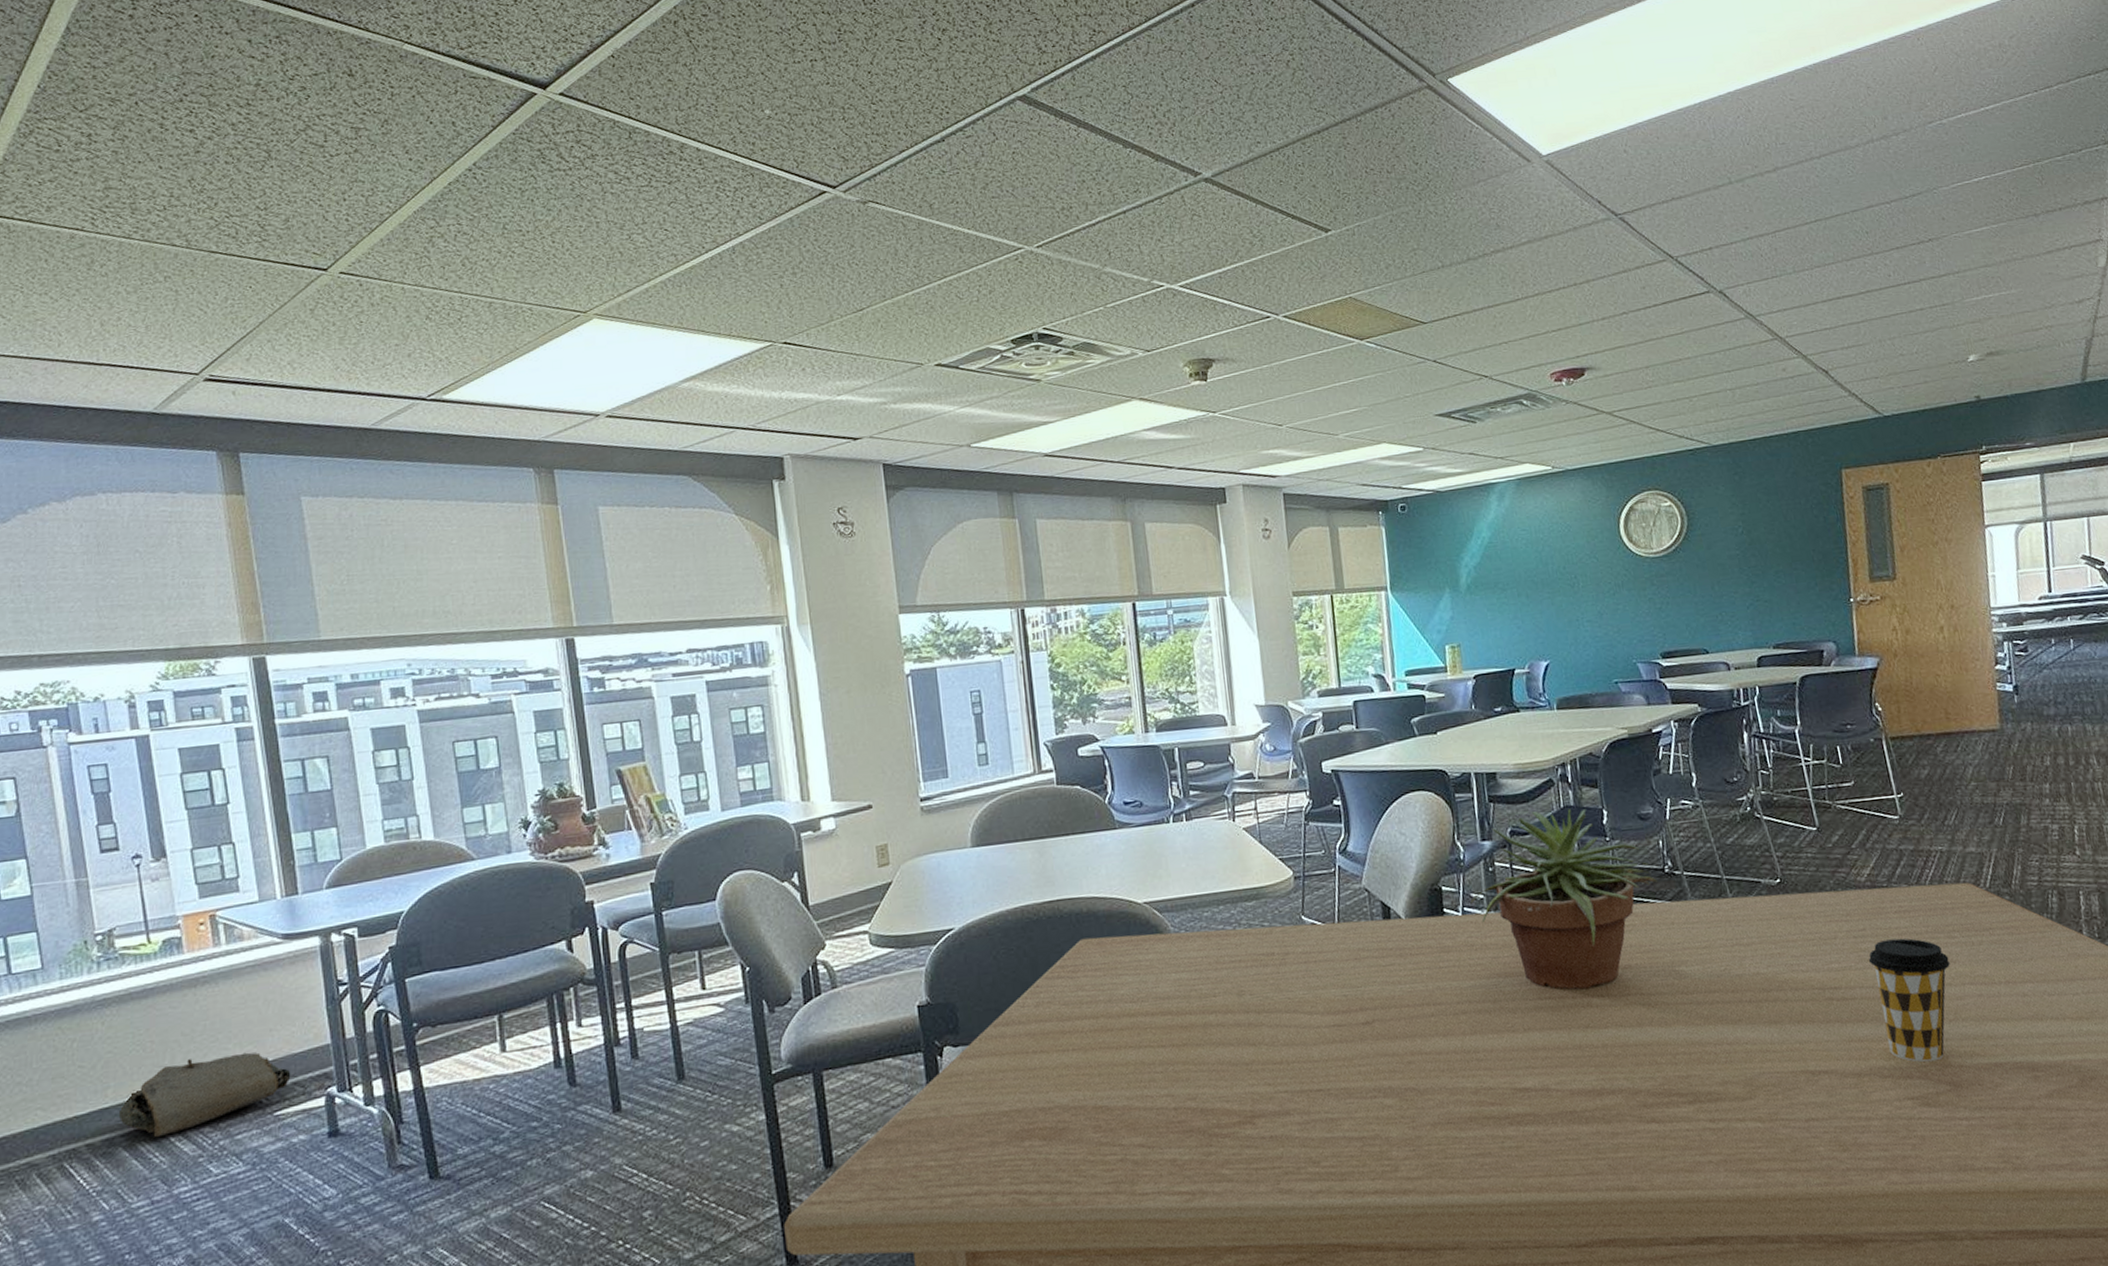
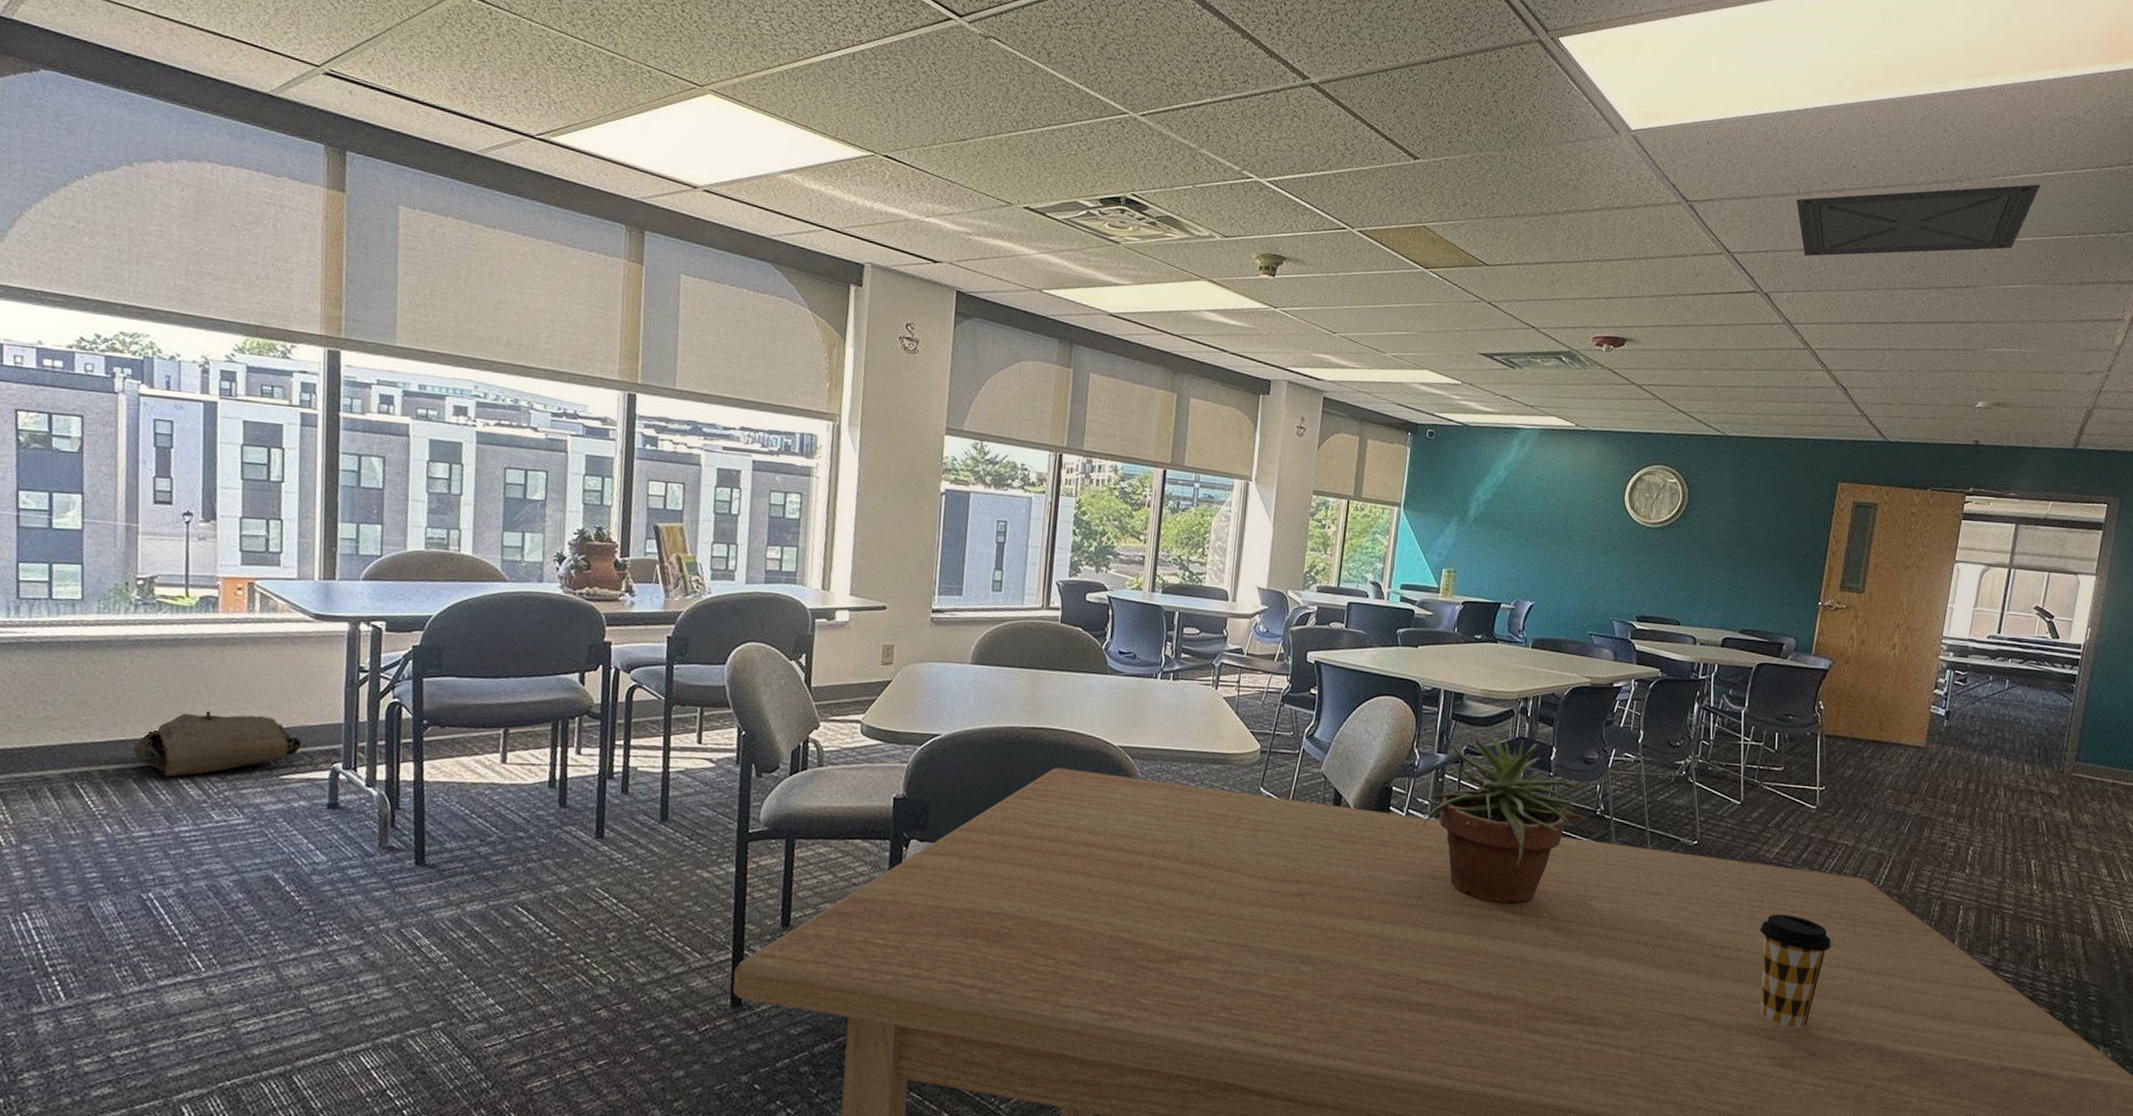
ceiling vent: none [1730,120,1982,245] -> present [1797,184,2041,257]

